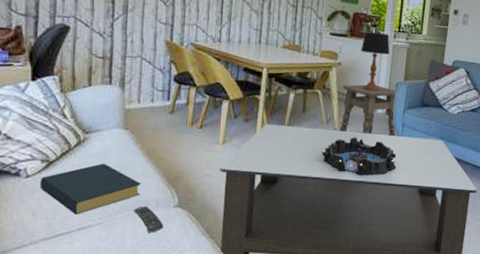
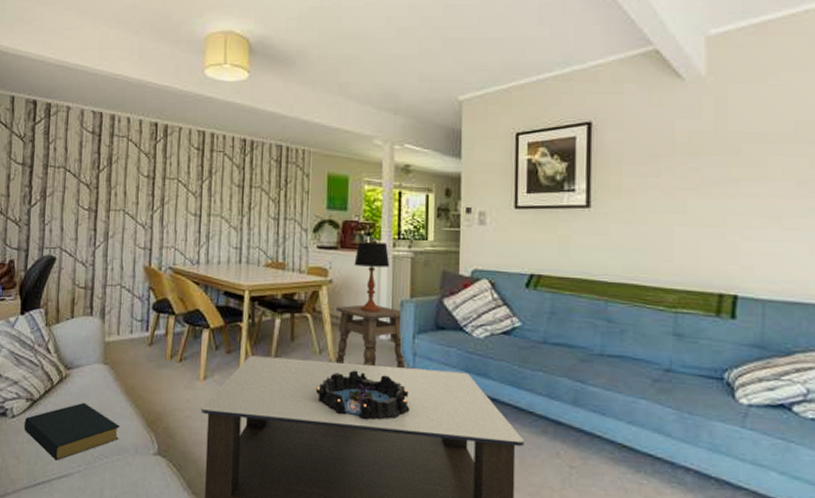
remote control: present [134,205,164,233] -> none [113,452,143,485]

